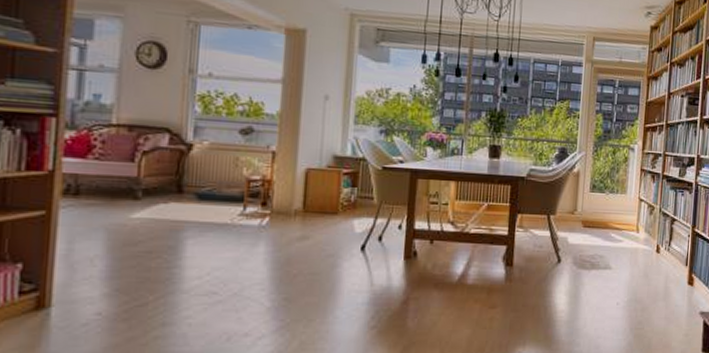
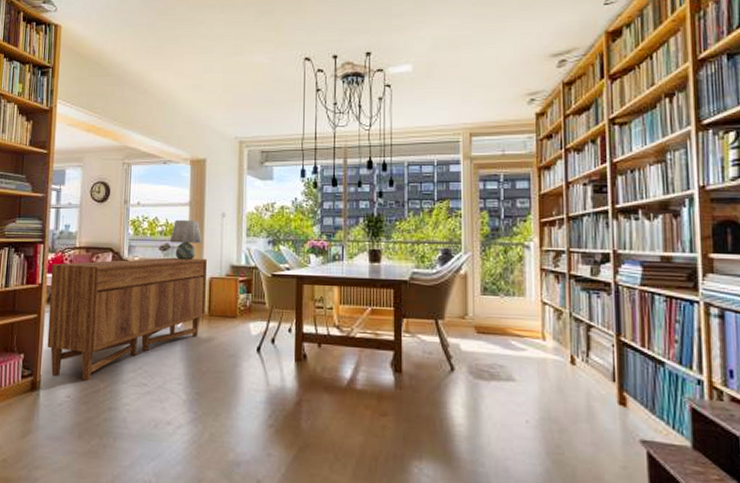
sideboard: none [63,143,303,292] -> present [47,257,207,381]
table lamp: none [253,98,298,148] -> present [169,219,202,260]

